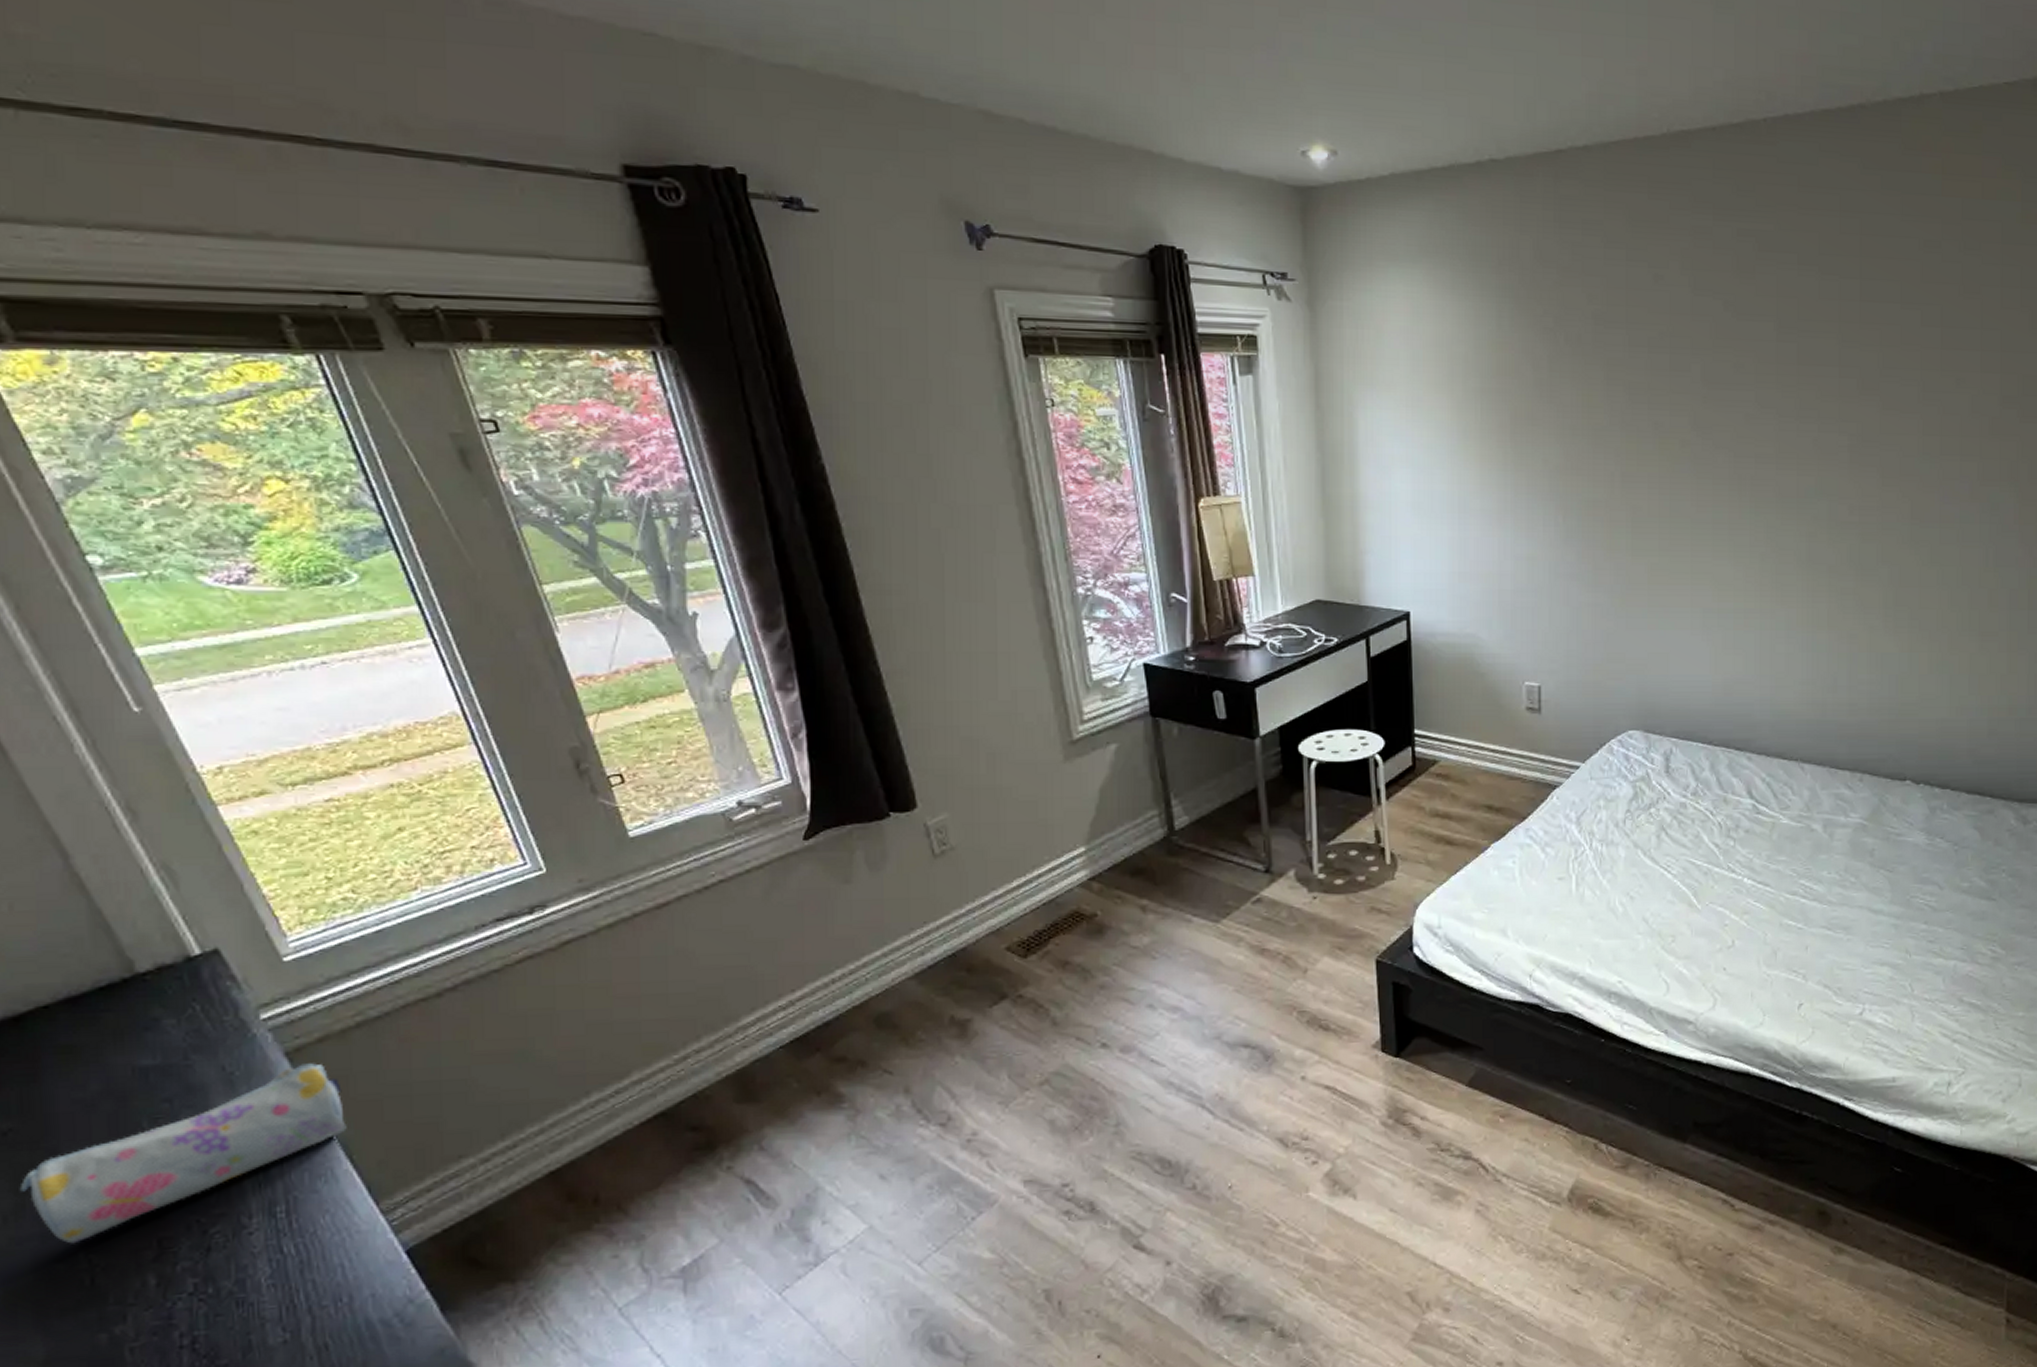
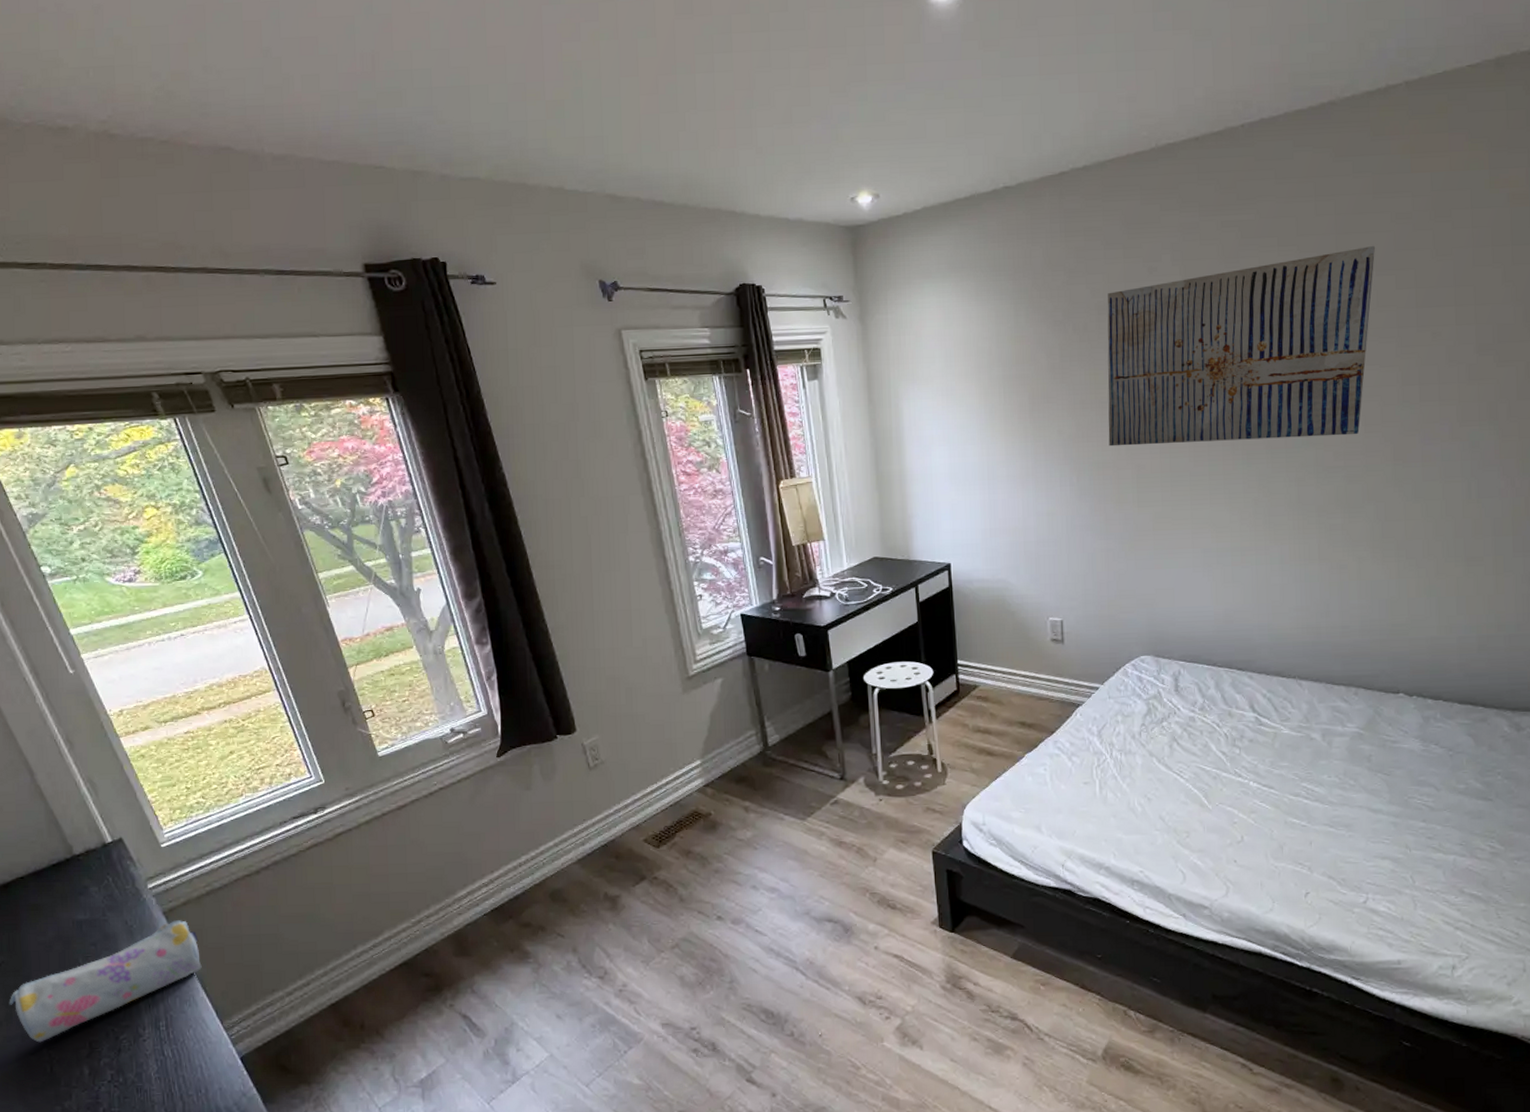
wall art: none [1601,274,1902,488] -> present [1107,245,1376,447]

